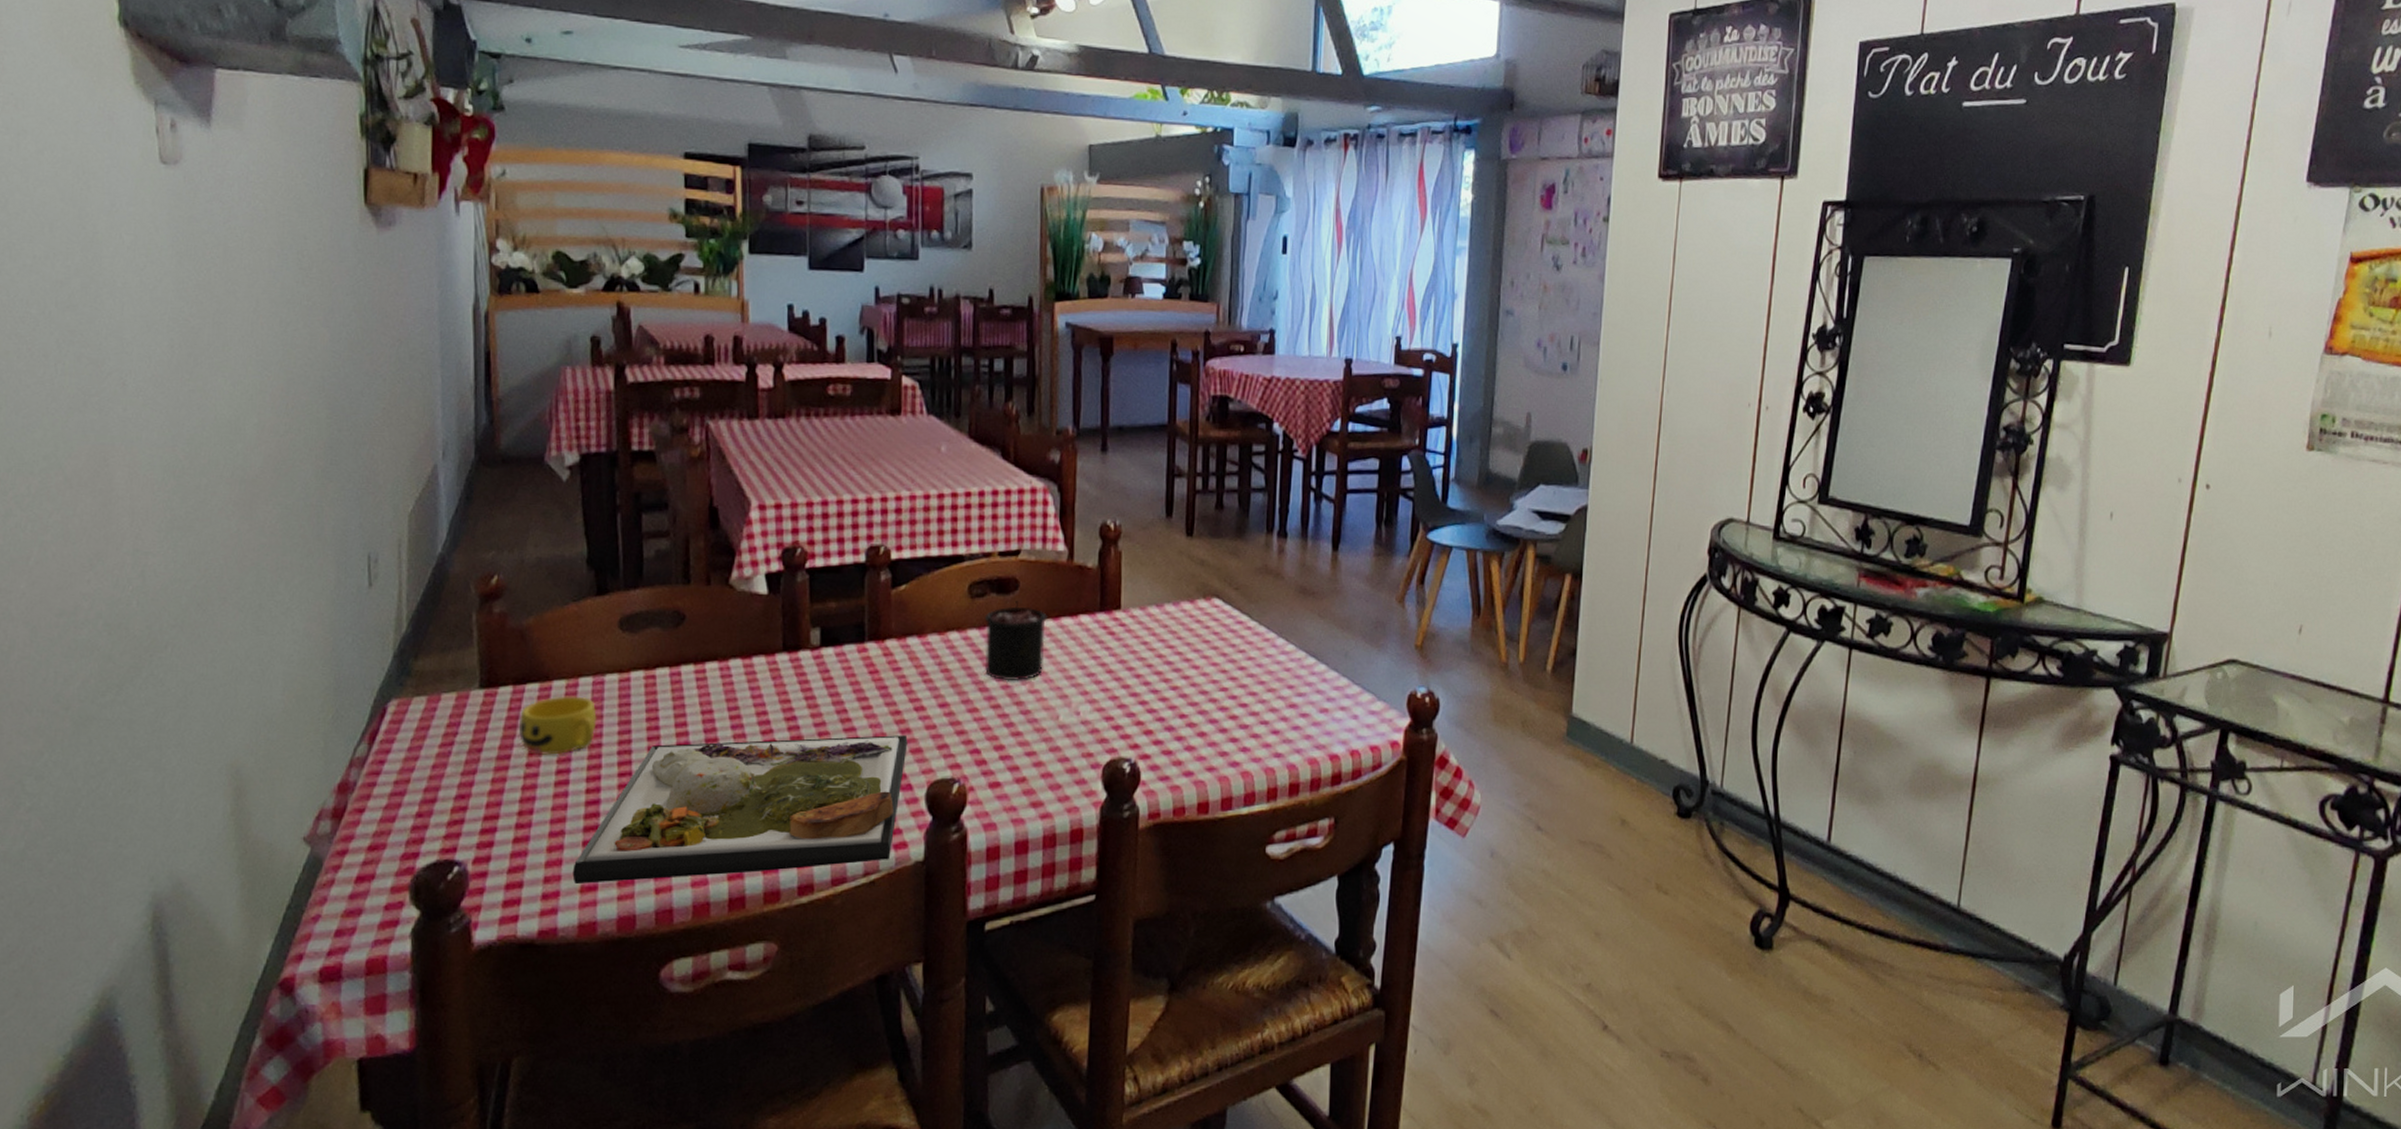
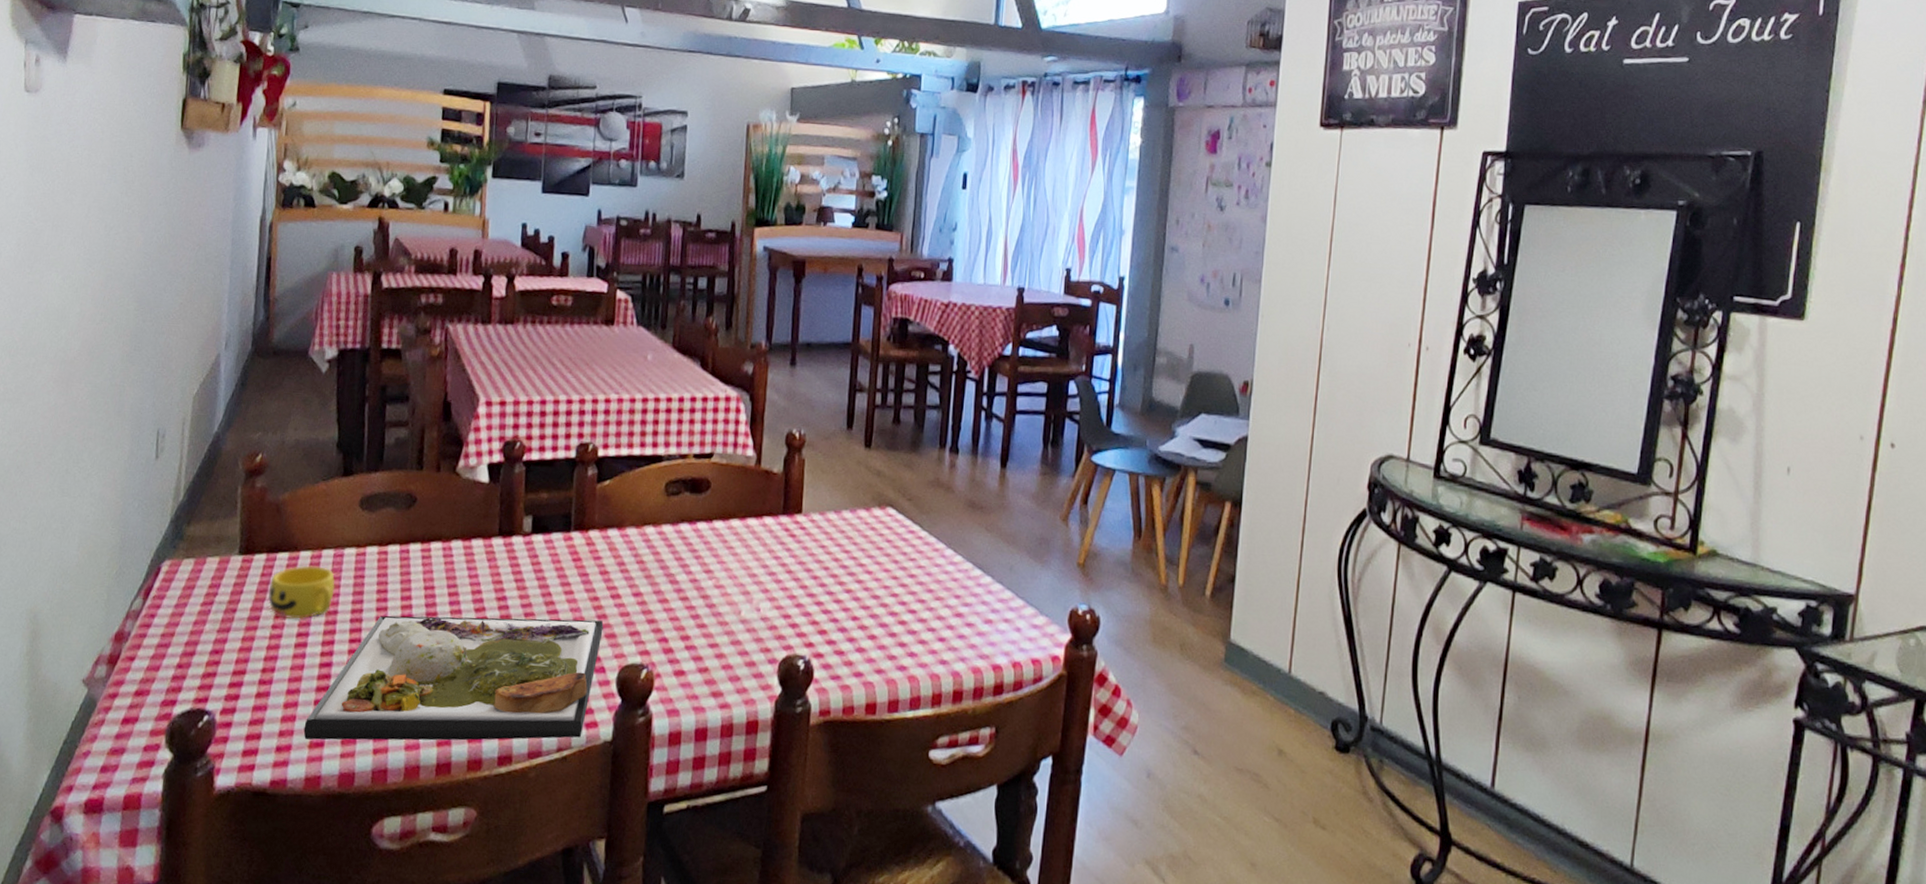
candle: present [984,584,1047,681] -> none [676,485,735,576]

